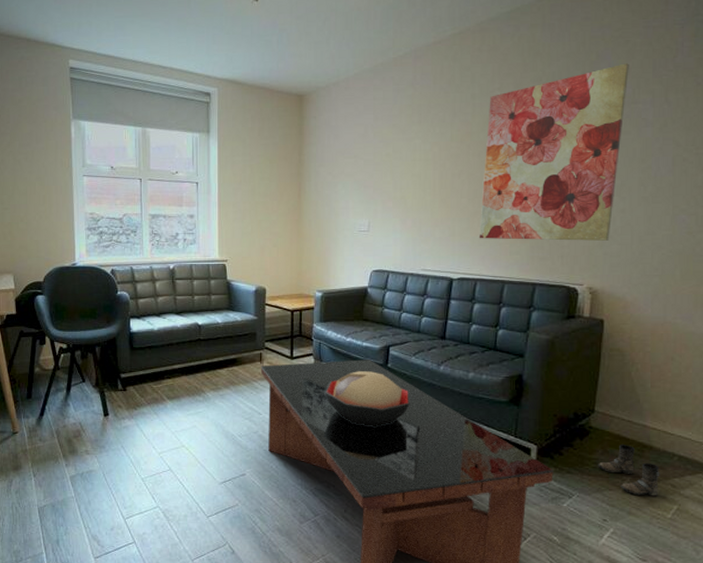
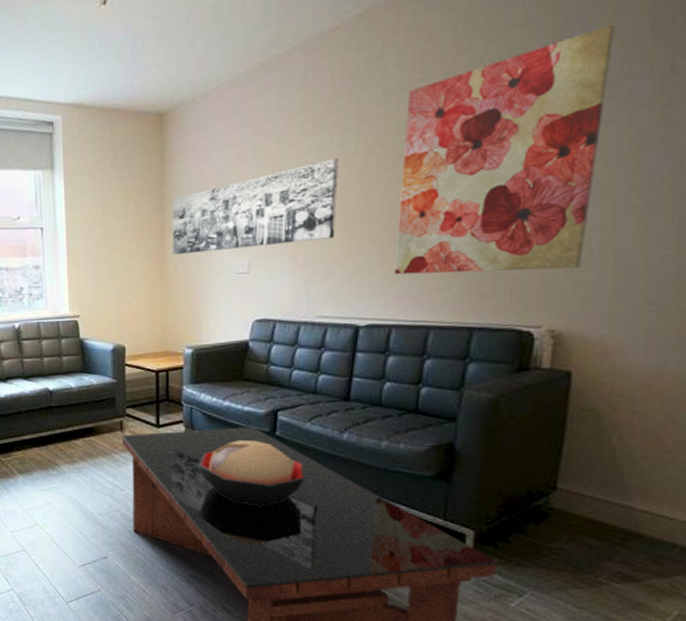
wall art: none [307,143,438,213] -> present [172,157,338,256]
boots: present [598,443,660,496] -> none [560,530,653,598]

